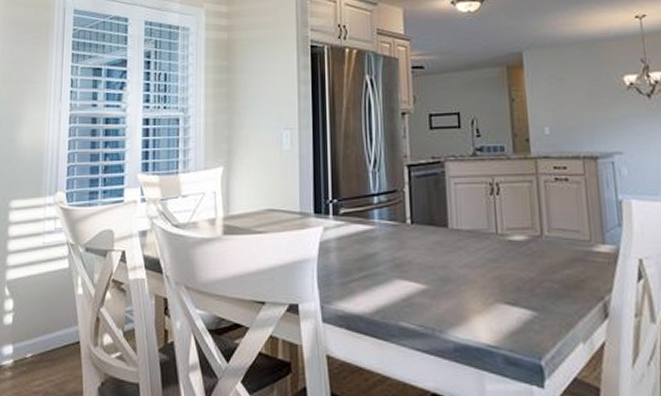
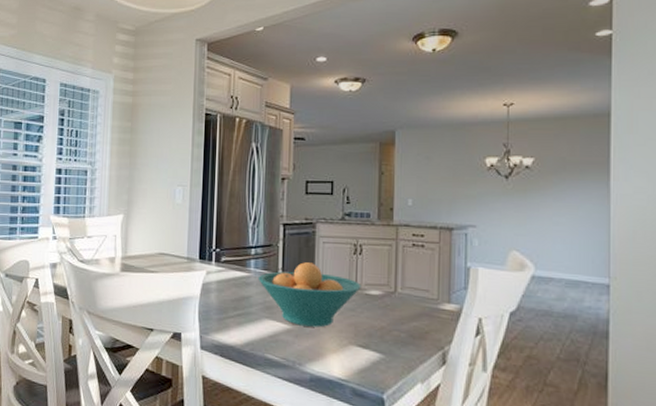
fruit bowl: none [383,208,503,284] -> present [257,262,361,327]

